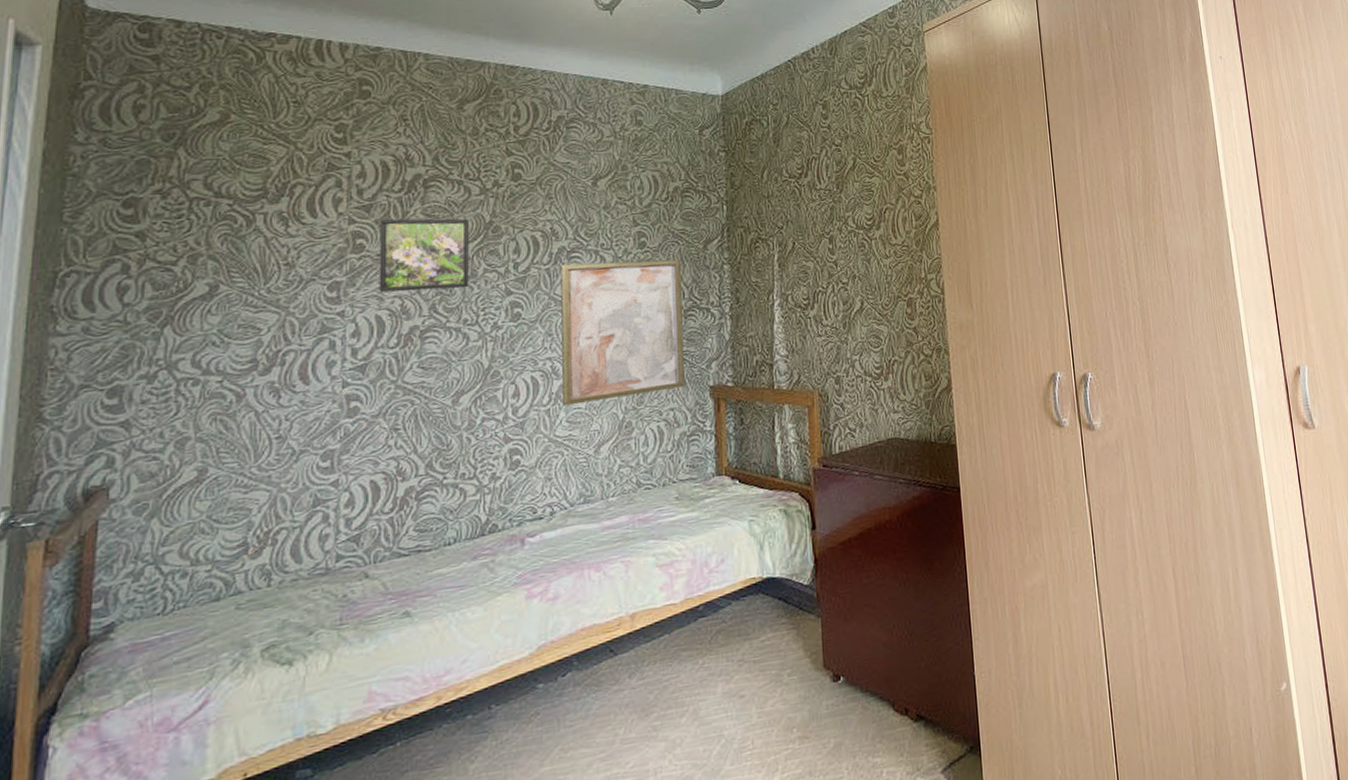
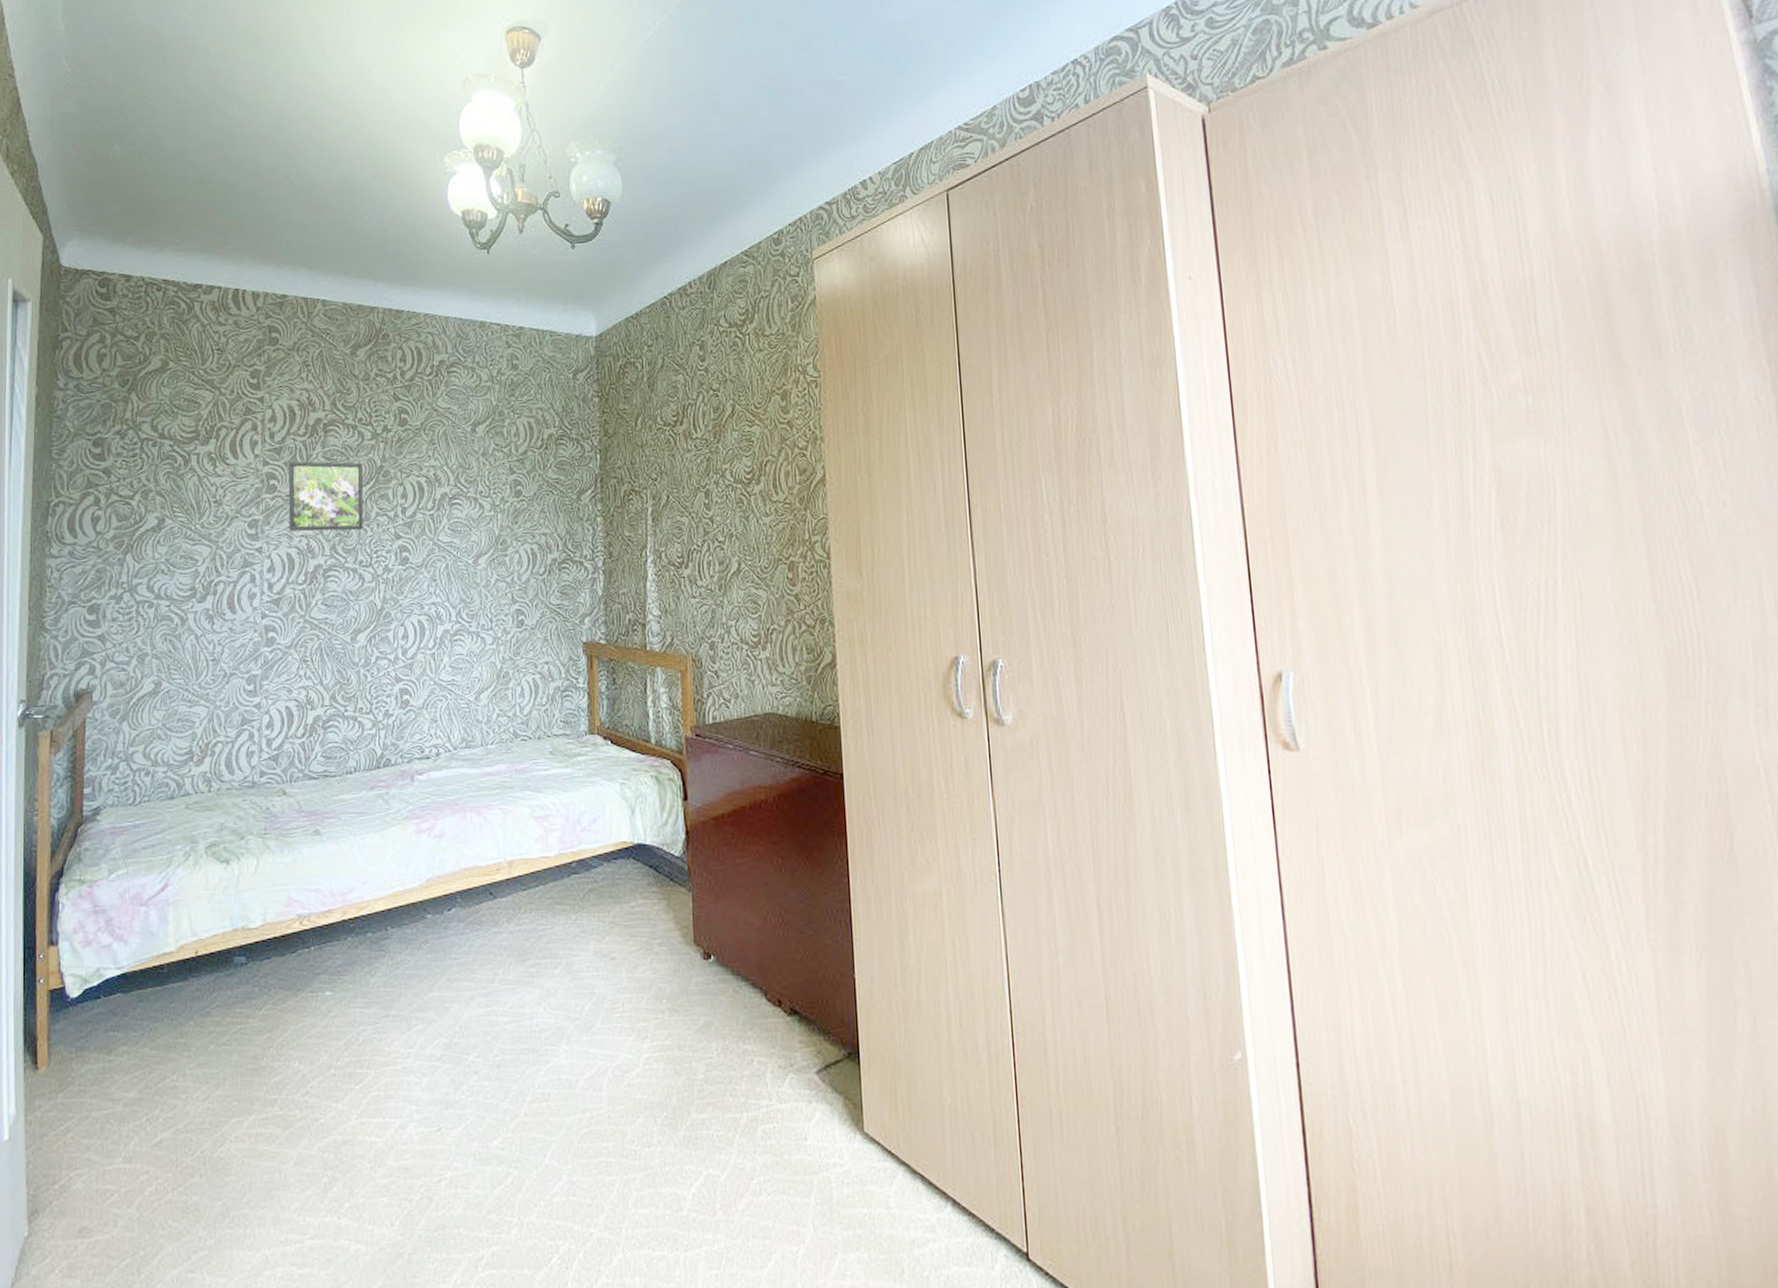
wall art: present [560,259,685,406] -> none [443,509,559,651]

